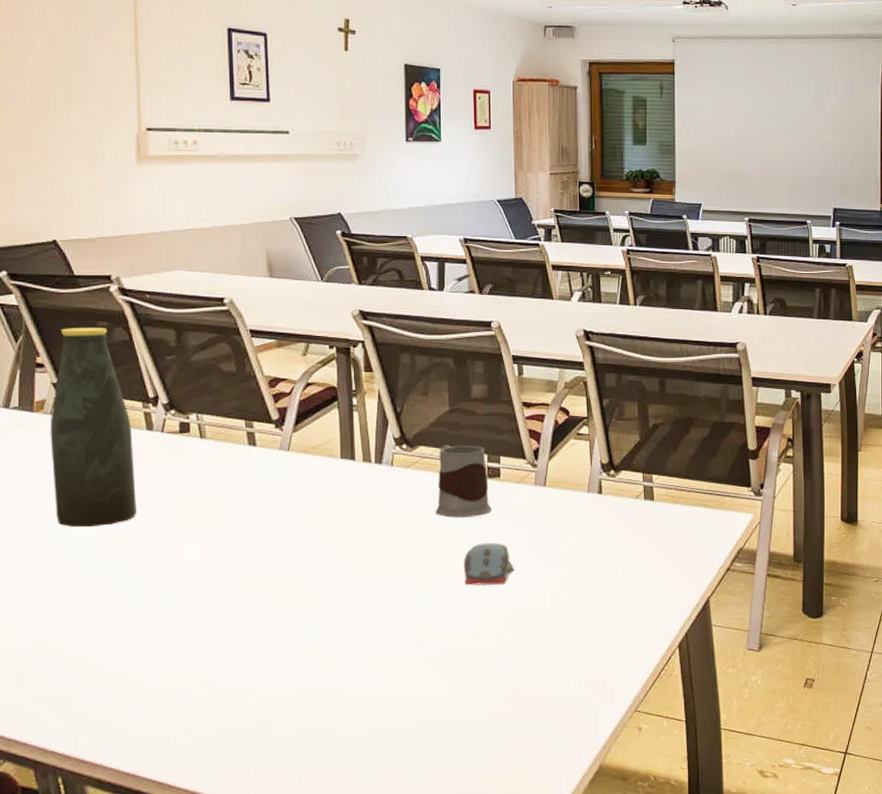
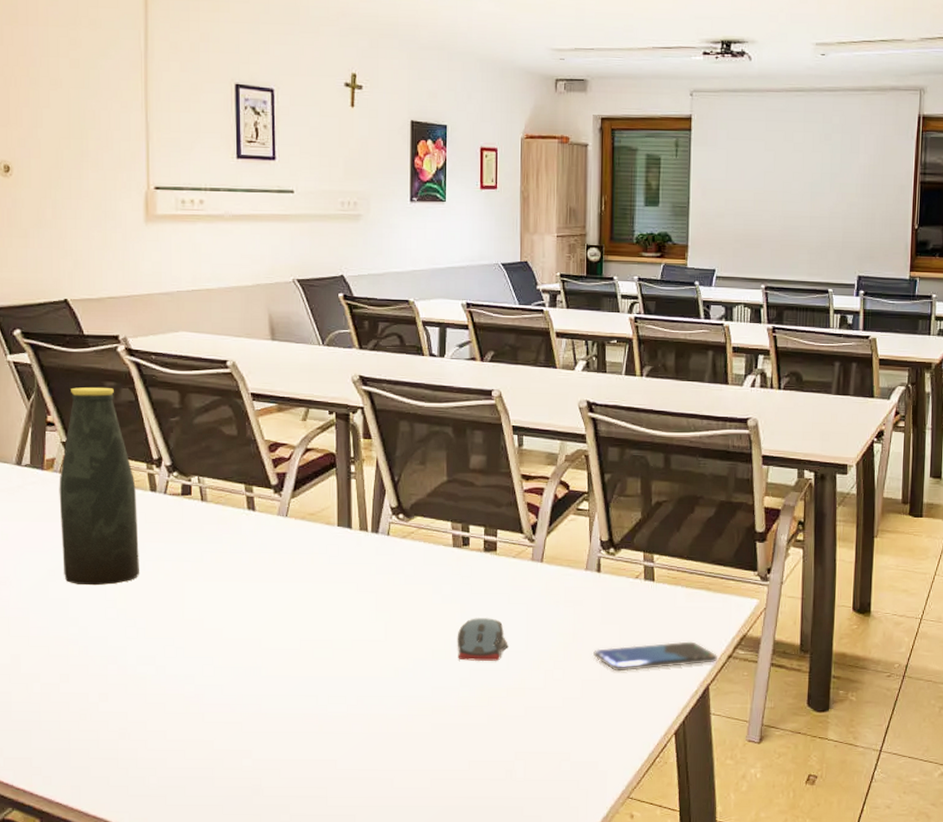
mug: present [435,444,491,518] -> none [430,515,487,591]
smartphone: none [598,557,717,589] -> present [593,641,718,672]

